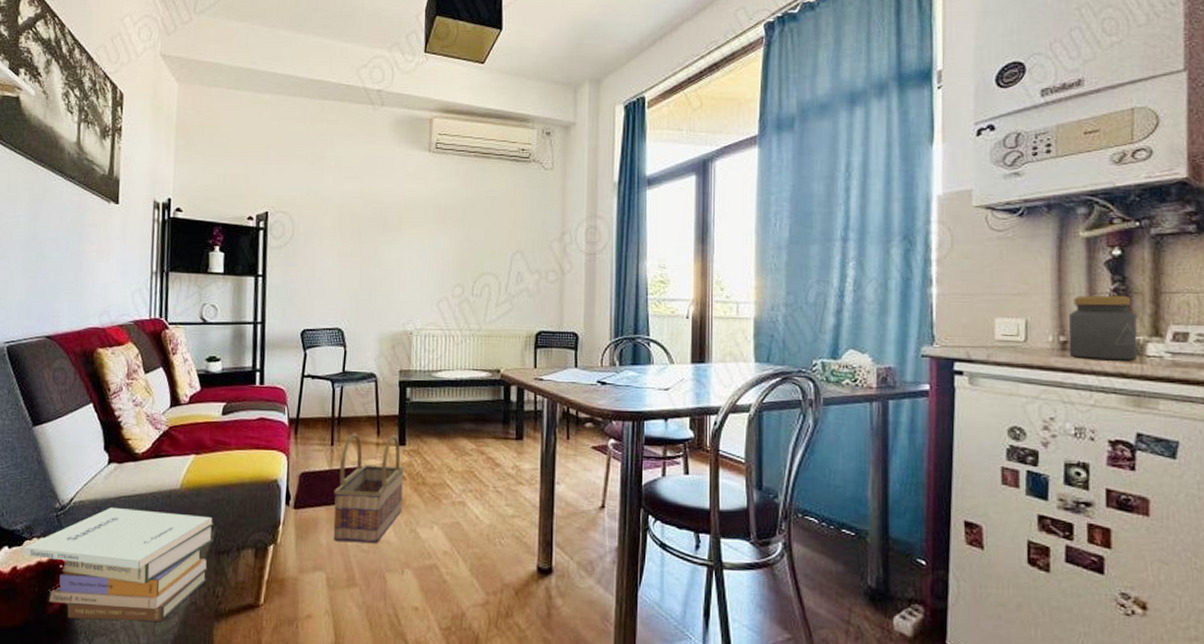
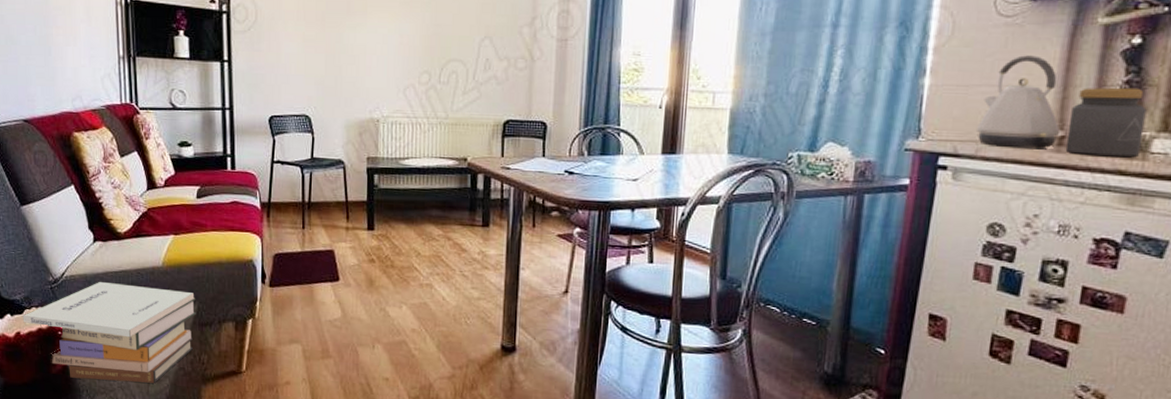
basket: present [333,433,404,544] -> none [307,217,373,320]
kettle: none [984,266,1062,354] -> present [975,55,1061,150]

